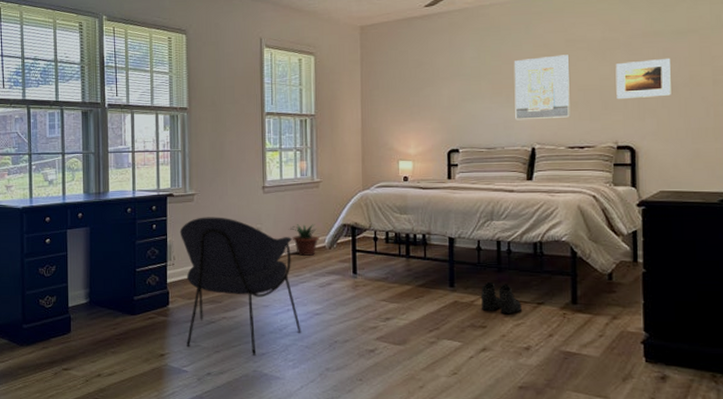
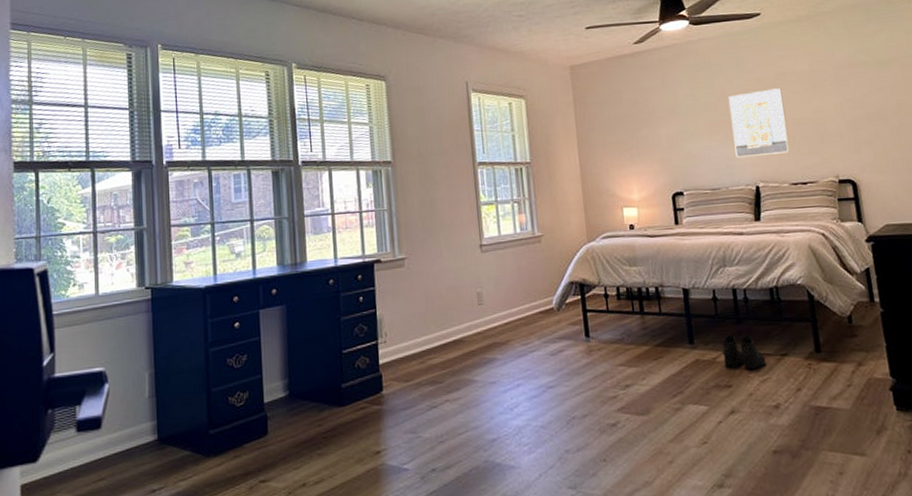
chair: present [179,217,301,356] -> none [390,282,535,443]
potted plant: present [290,224,319,256] -> none [513,283,546,321]
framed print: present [615,58,672,100] -> none [826,88,883,132]

